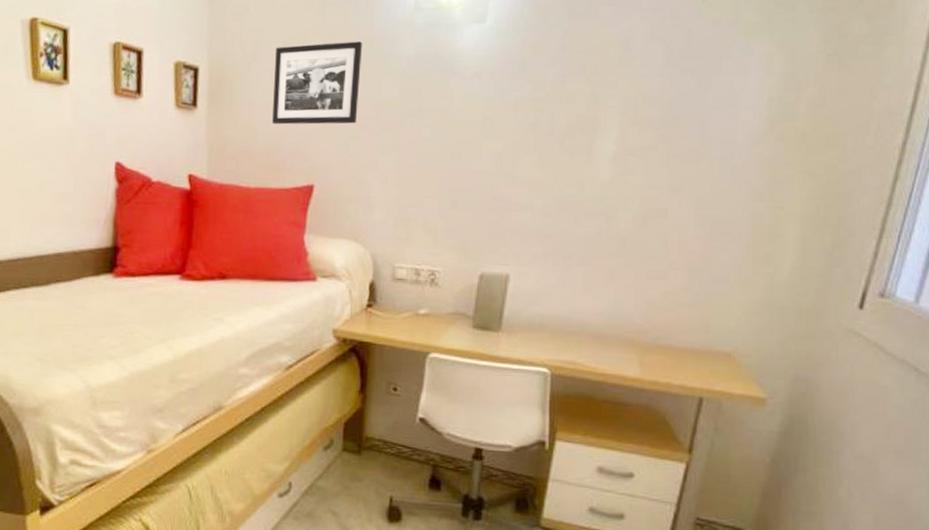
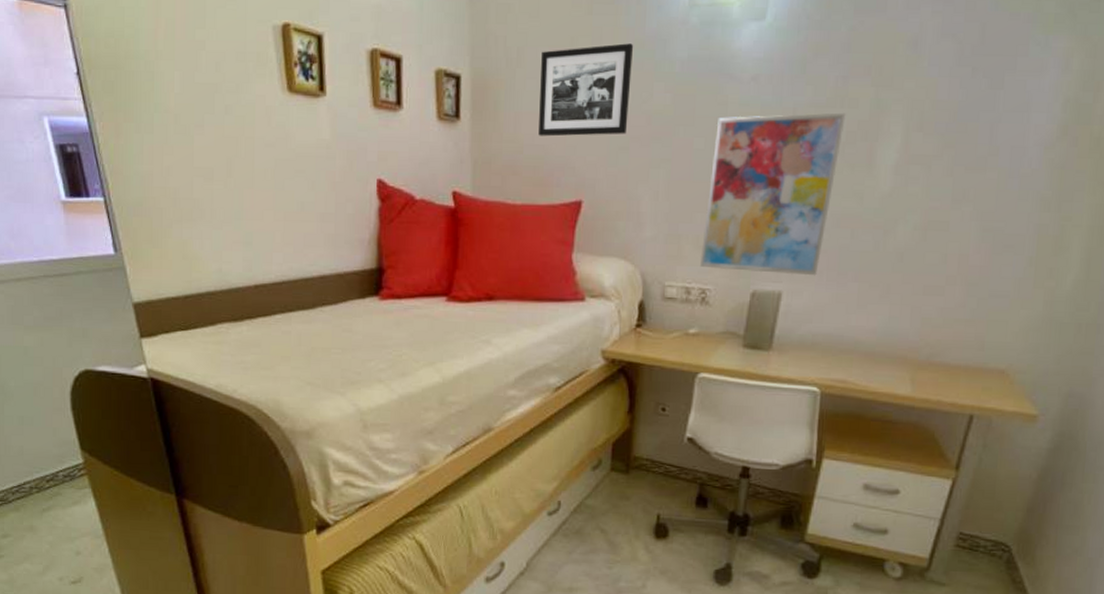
wall art: none [429,107,564,259] -> present [701,113,846,276]

